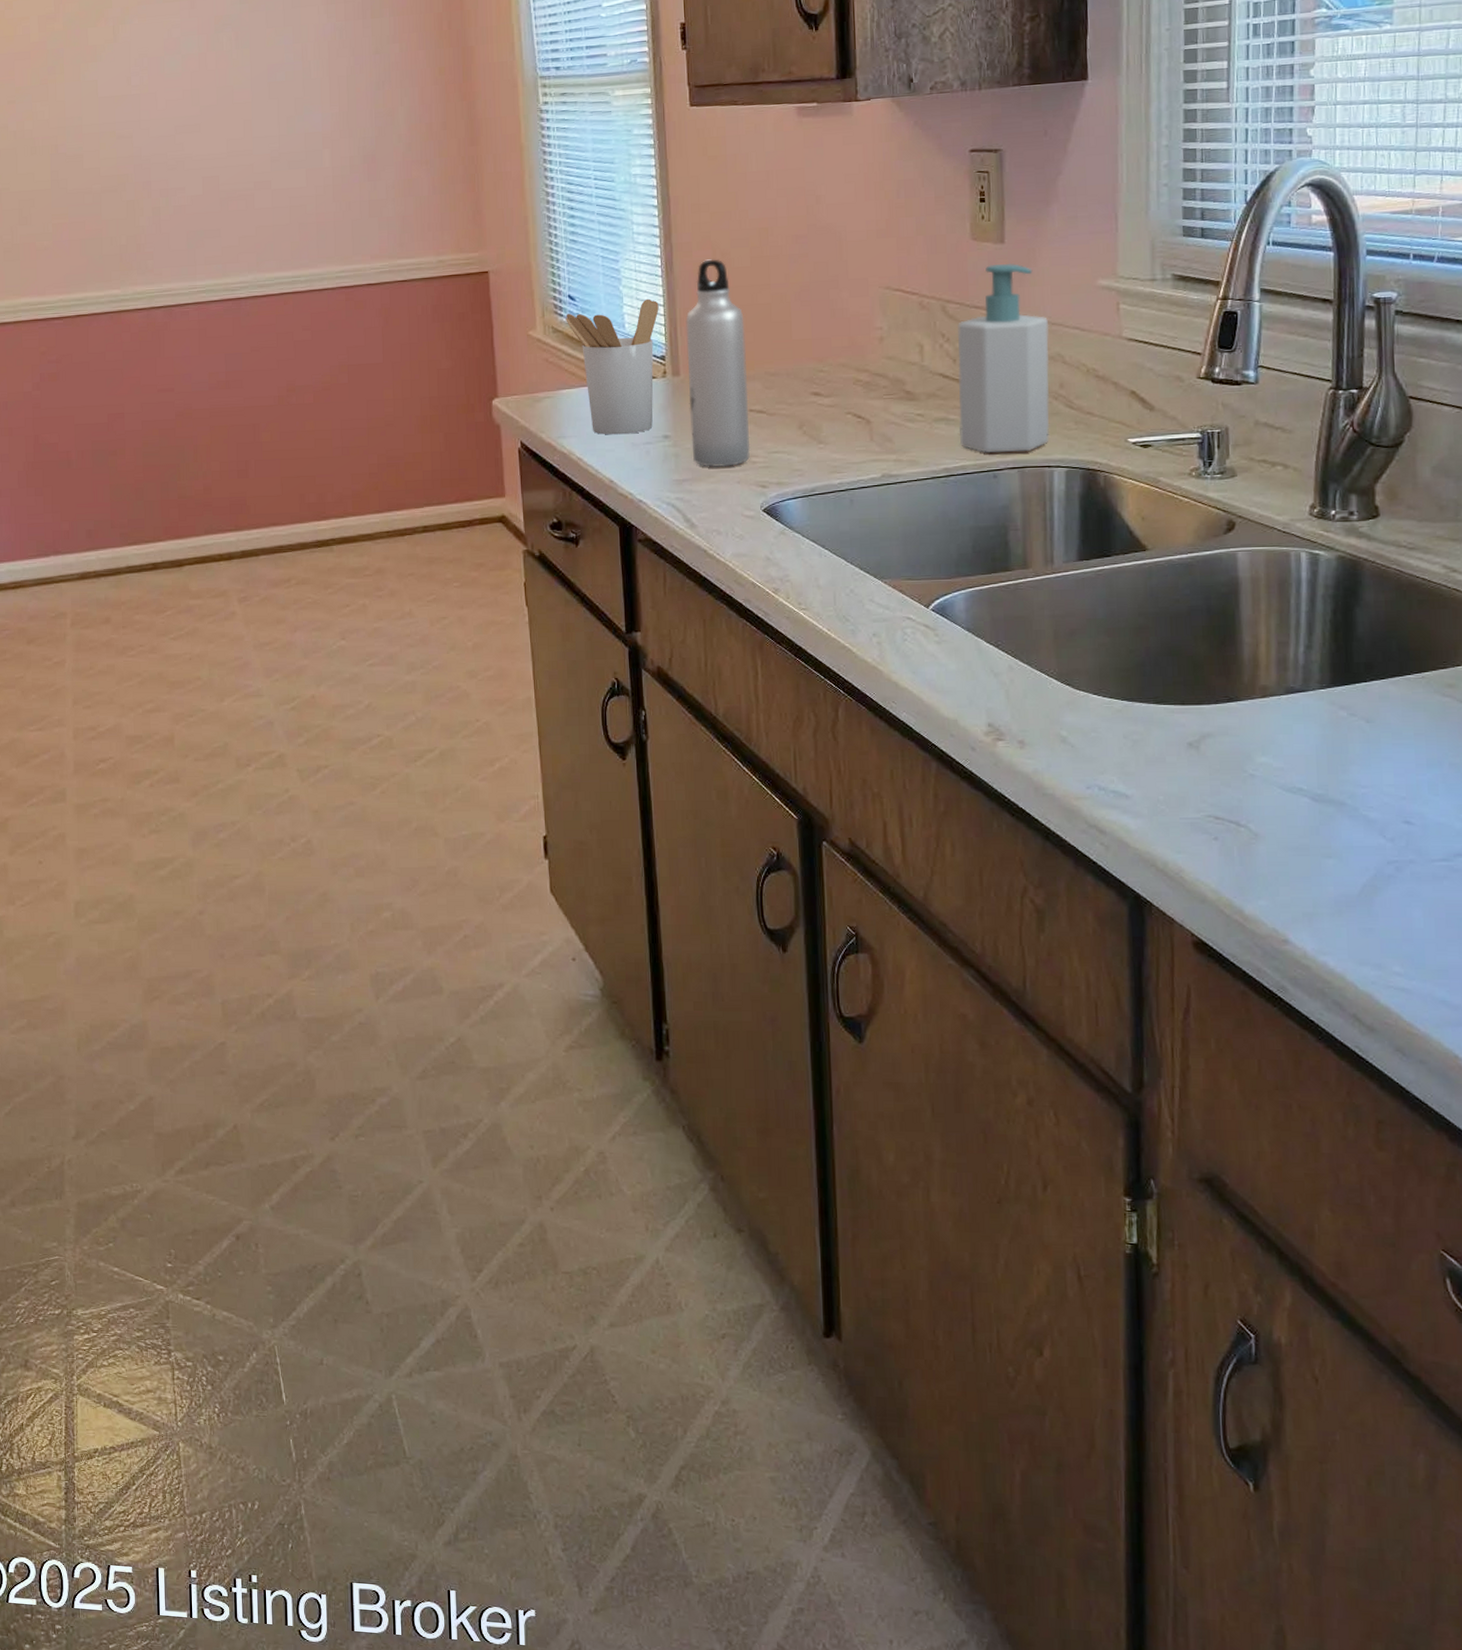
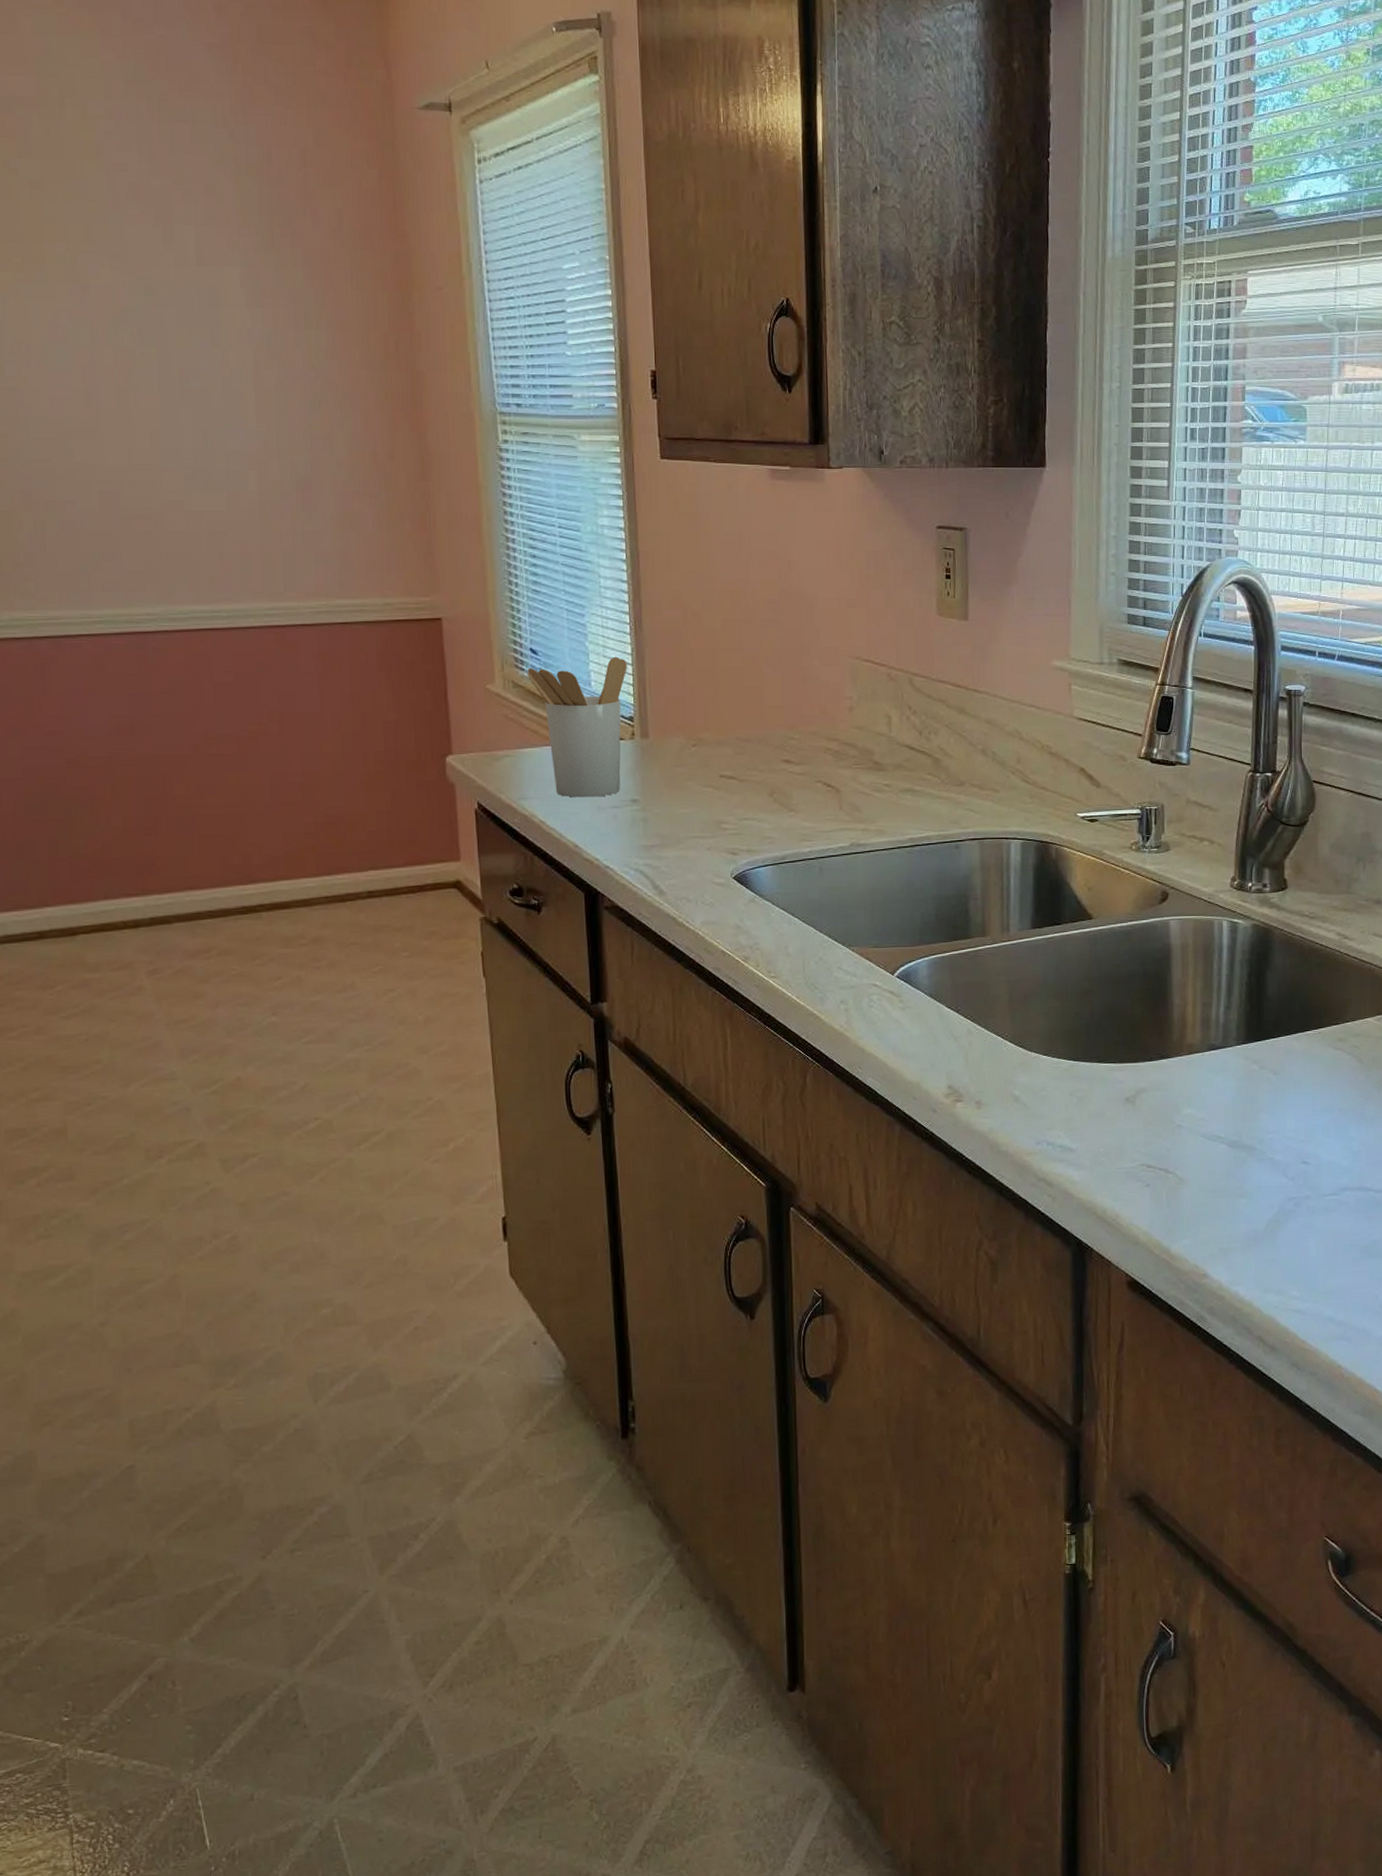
water bottle: present [685,259,751,468] -> none [655,619,721,834]
soap bottle: present [957,263,1050,453] -> none [923,640,1008,824]

